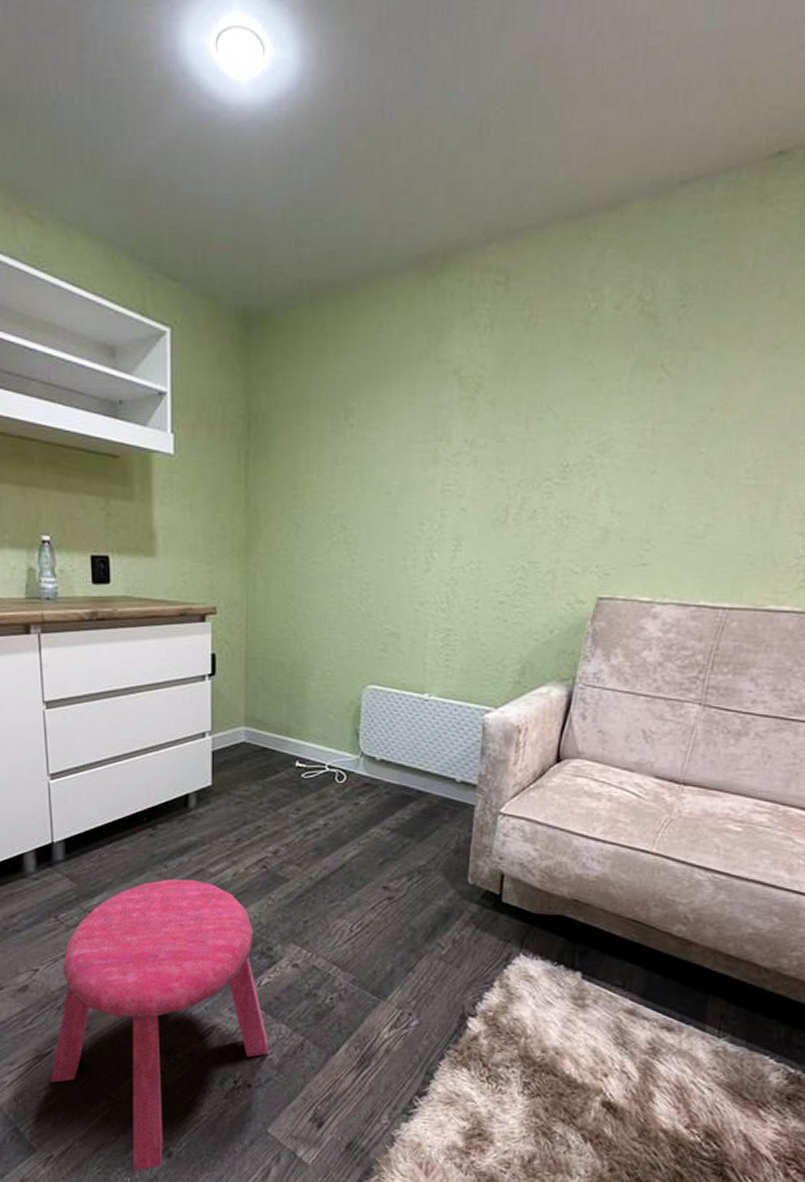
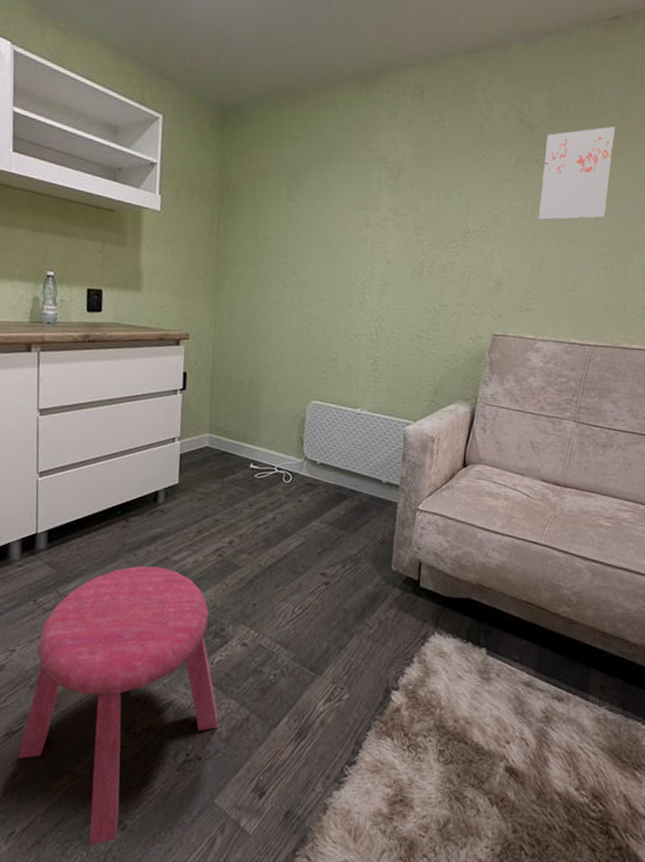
wall art: none [662,312,771,446] -> present [539,126,615,221]

